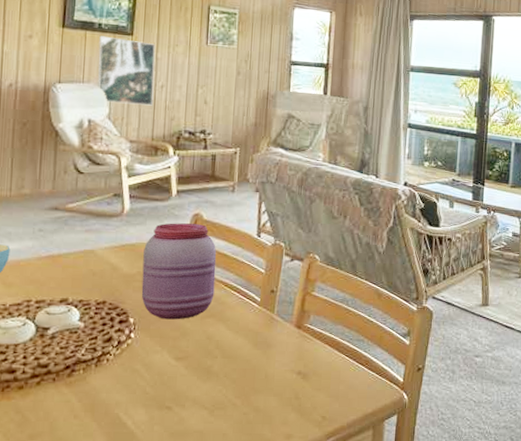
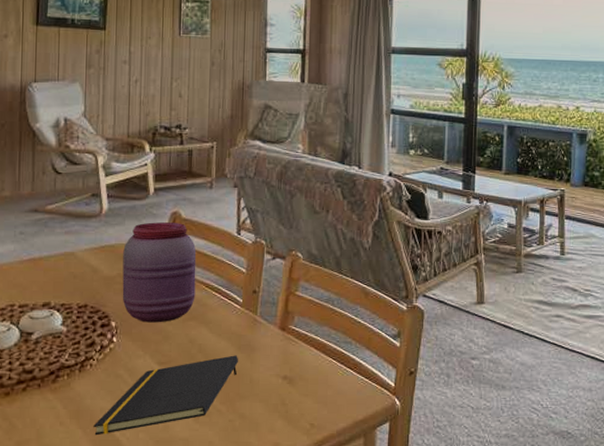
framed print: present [97,35,155,106] -> none [72,31,128,102]
notepad: none [108,351,254,428] -> present [93,355,238,436]

